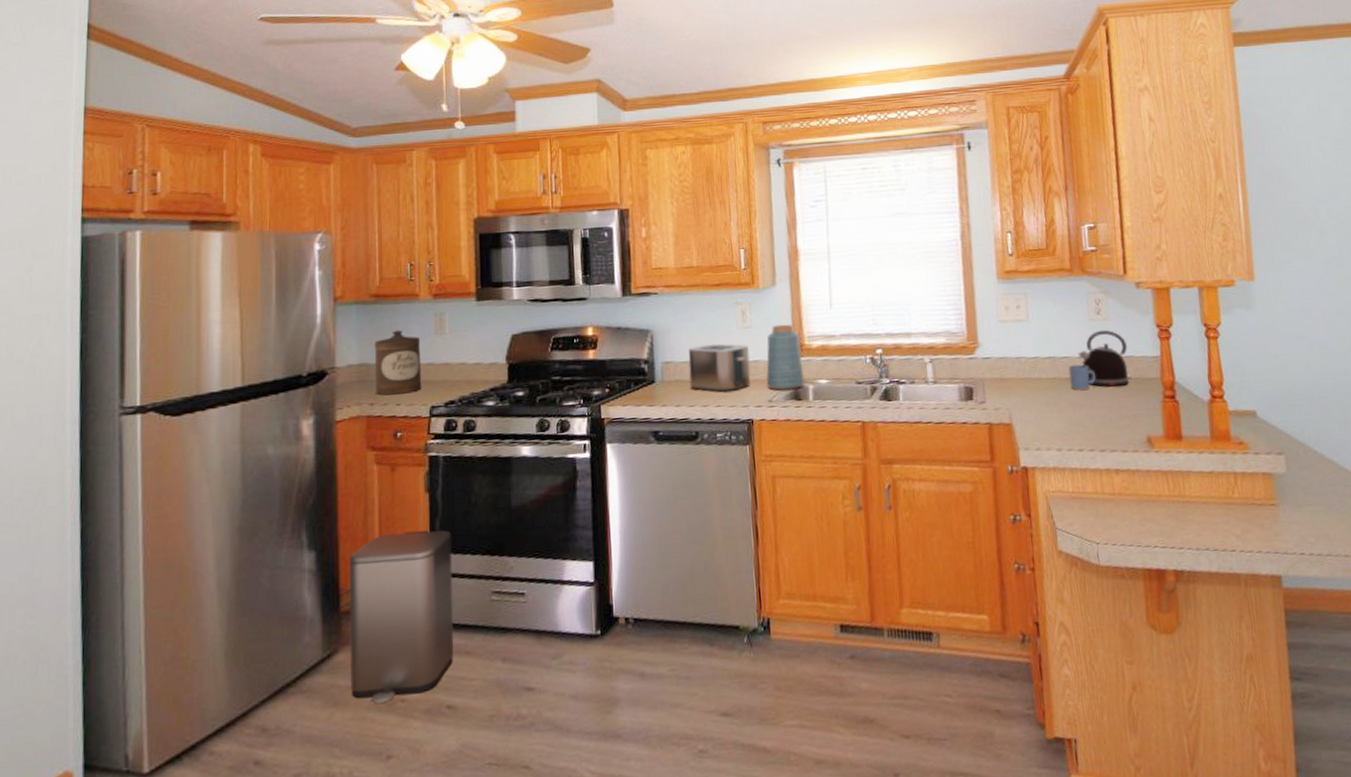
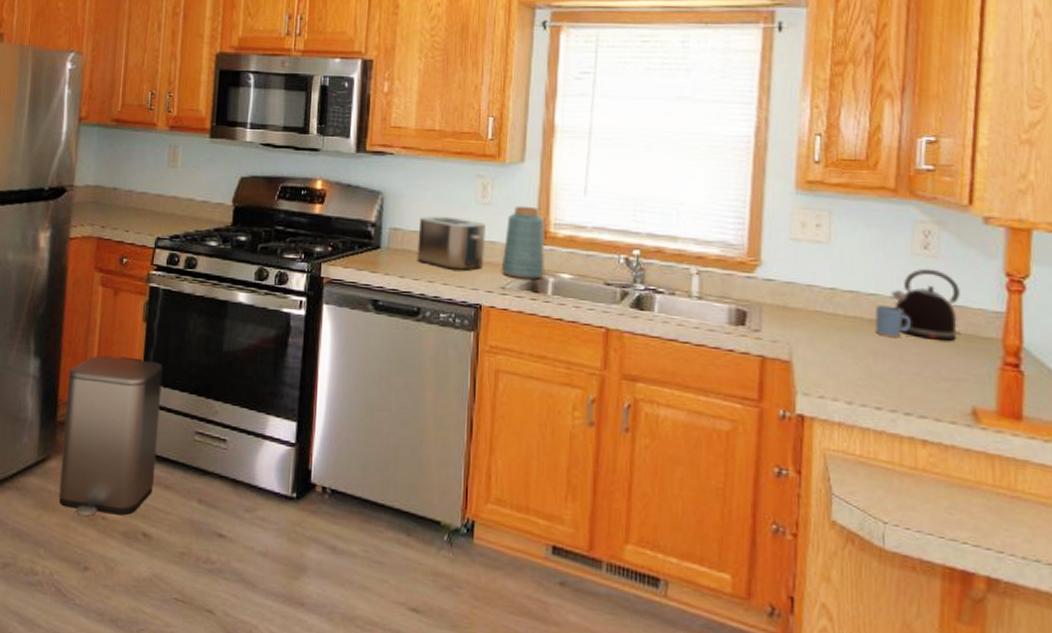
canister: present [374,329,422,396] -> none [108,157,153,221]

